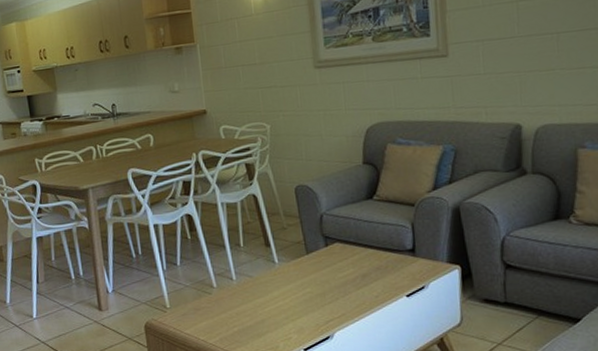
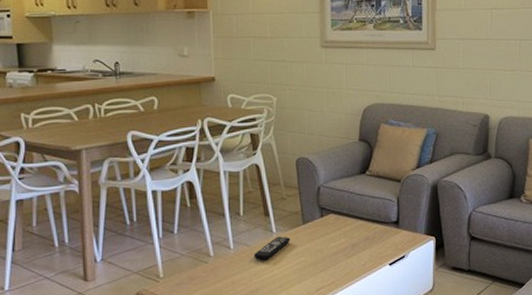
remote control: none [256,266,294,292] -> present [253,236,291,261]

